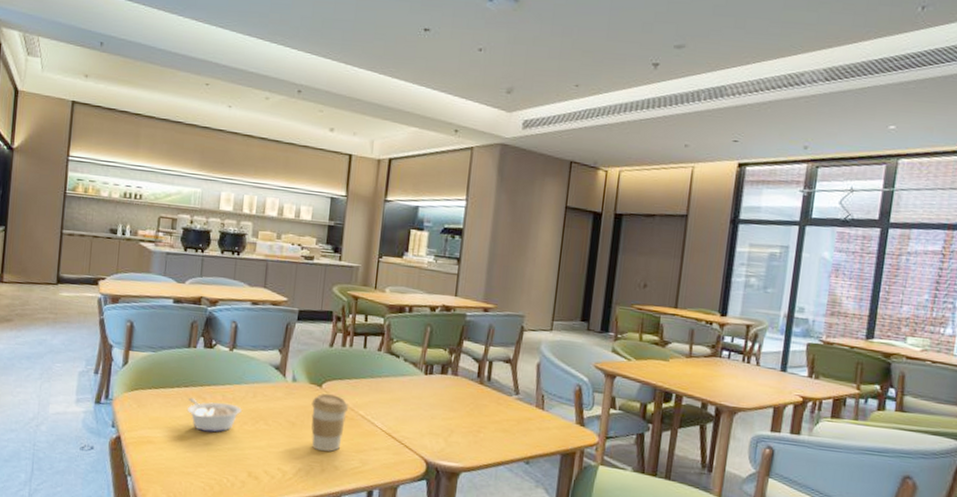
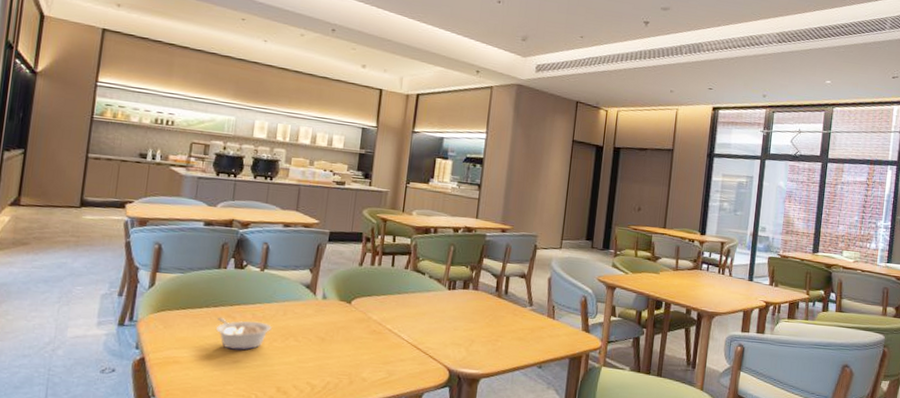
coffee cup: present [311,393,349,452] -> none [340,310,377,364]

